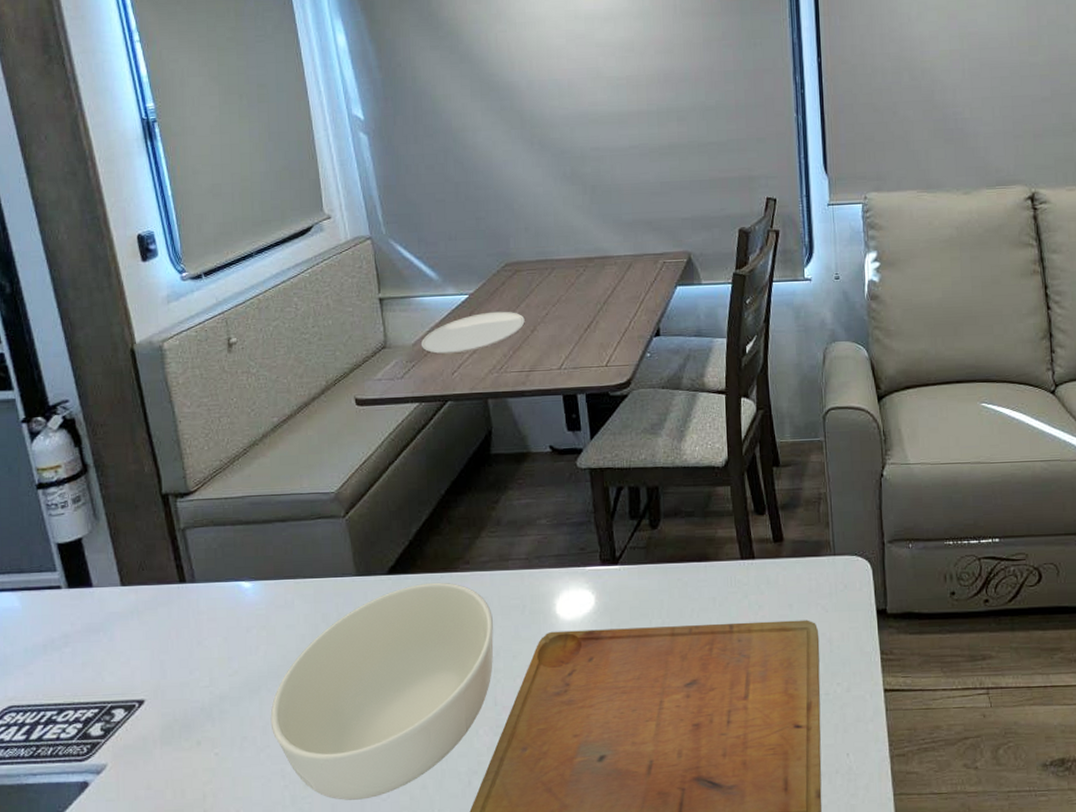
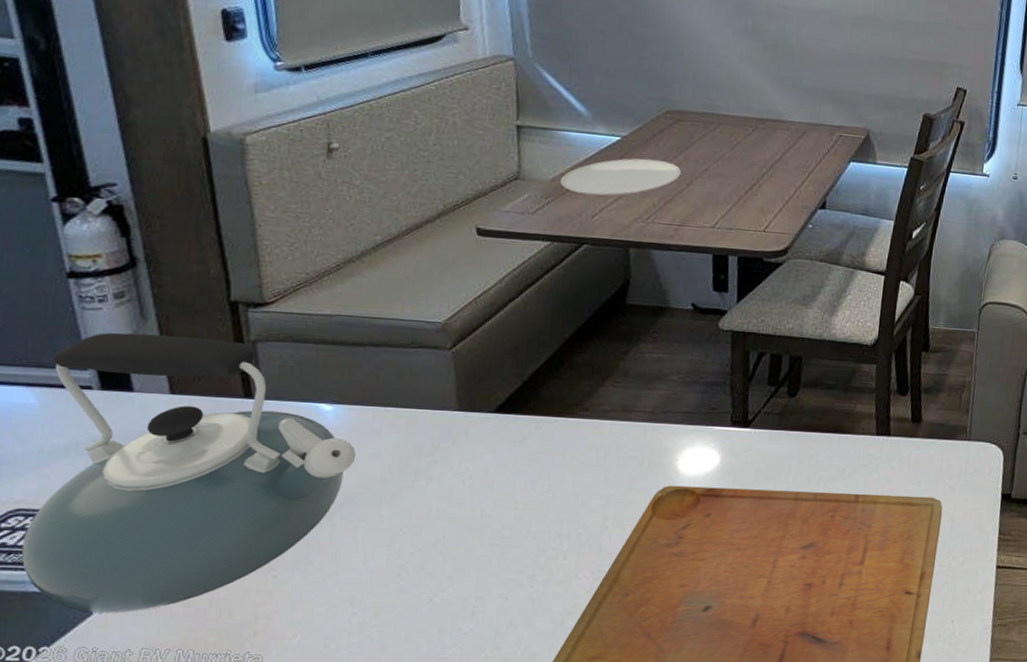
kettle: none [16,531,275,802] -> present [22,332,356,614]
bowl: present [270,582,494,800] -> none [342,425,608,632]

